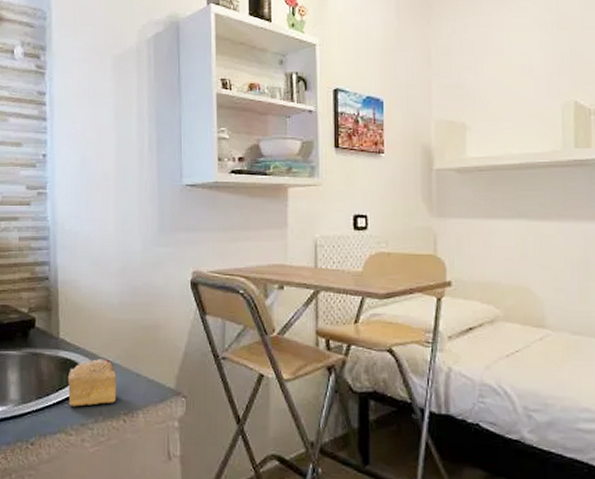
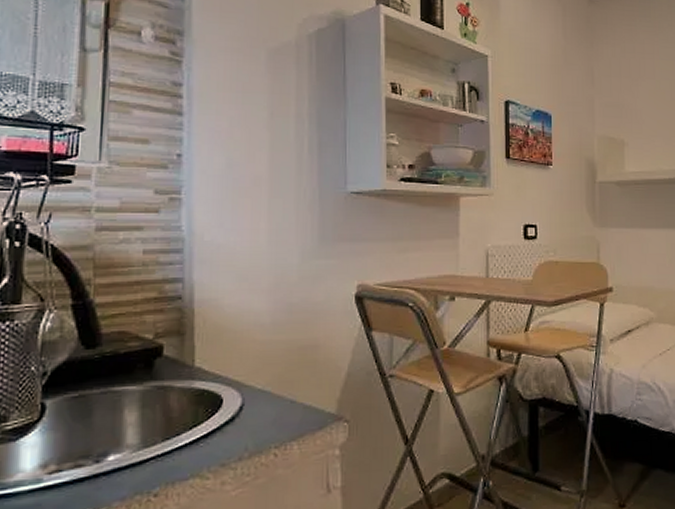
cake slice: present [67,359,117,406] -> none [204,387,267,445]

